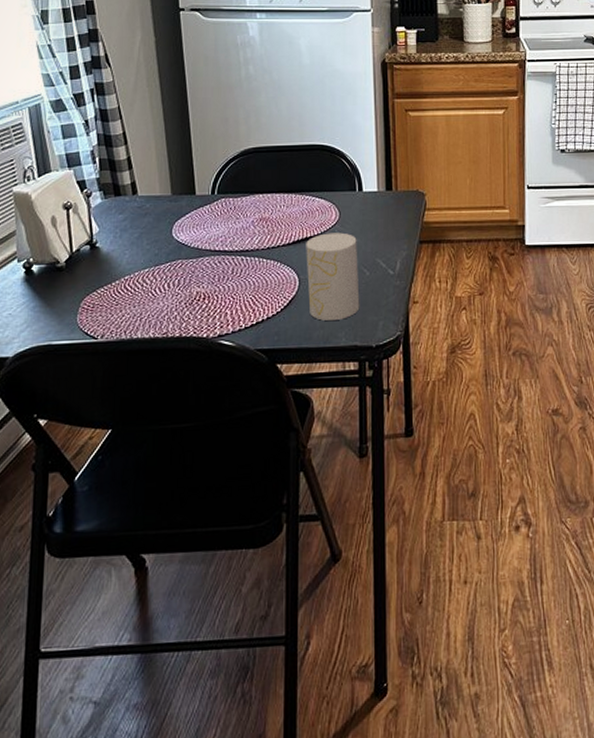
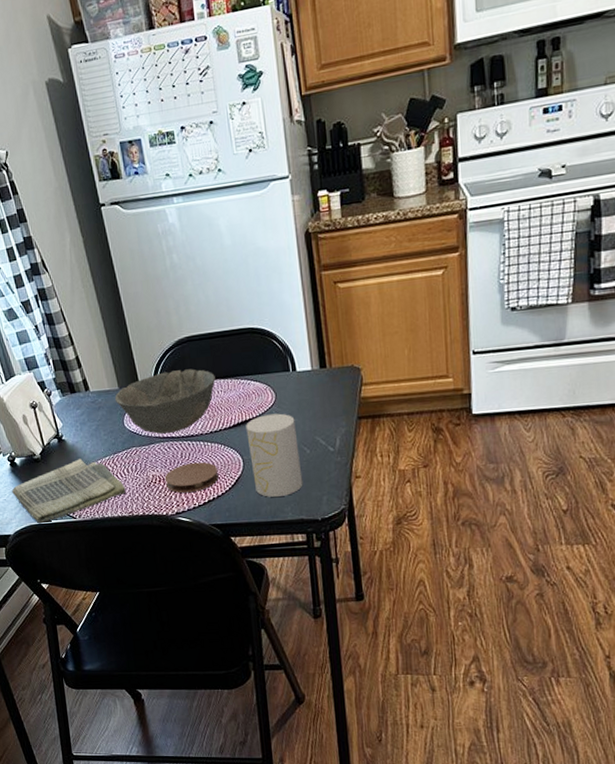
dish towel: none [21,269,163,345] -> present [12,458,126,524]
bowl: none [166,180,279,247] -> present [115,369,216,434]
coaster: none [210,279,271,313] -> present [164,462,219,493]

